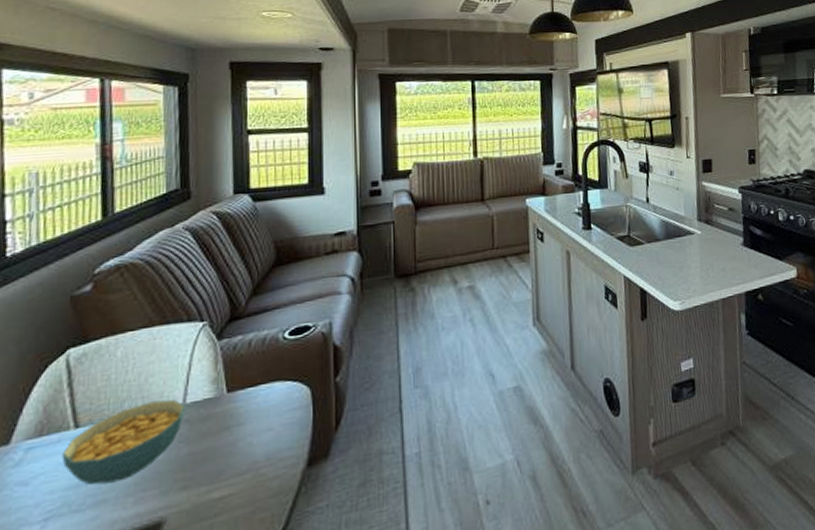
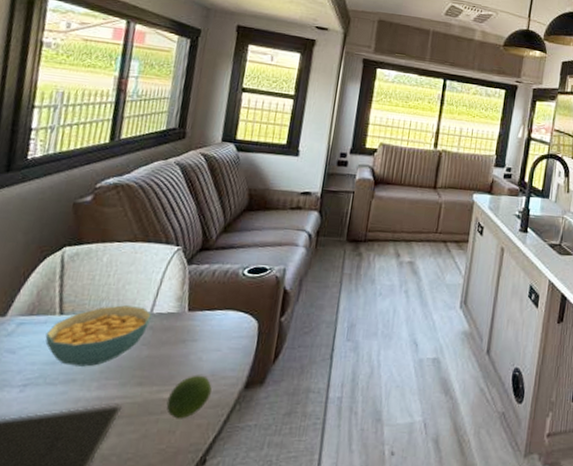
fruit: none [219,462,269,519] -> present [166,375,212,419]

